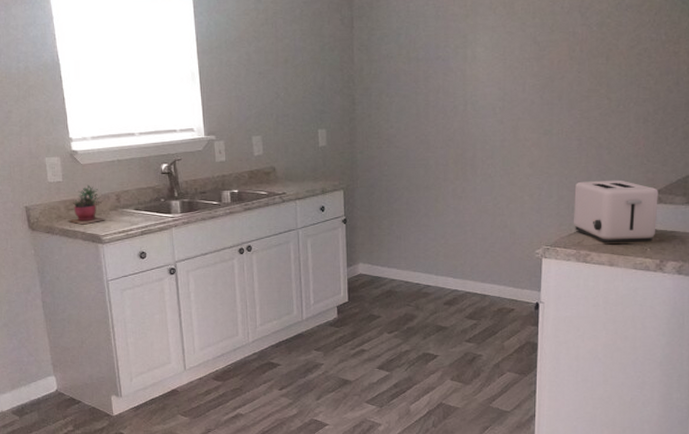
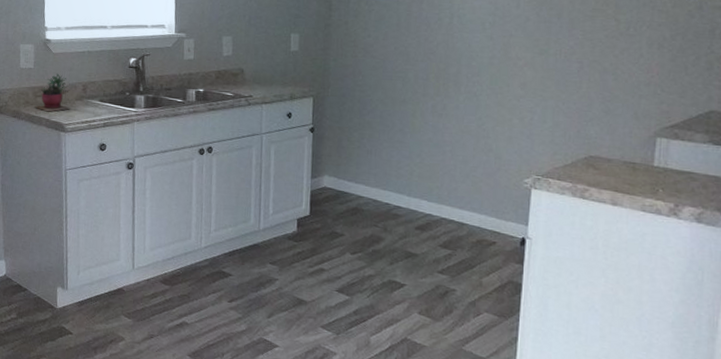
toaster: present [574,180,658,244] -> none [570,108,674,182]

